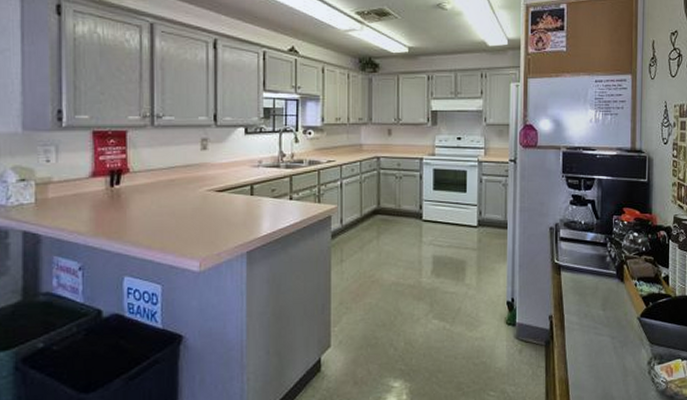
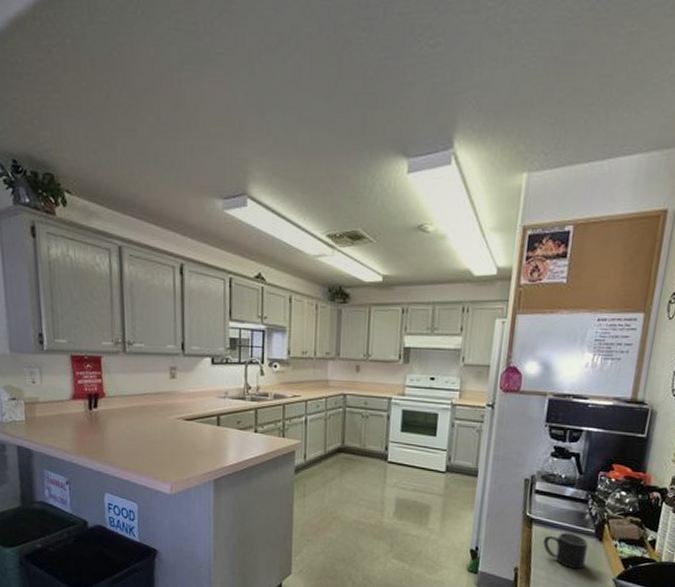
mug: none [573,275,612,312] -> present [543,532,588,570]

